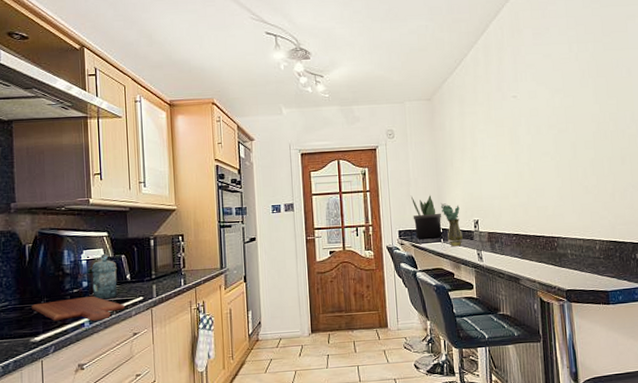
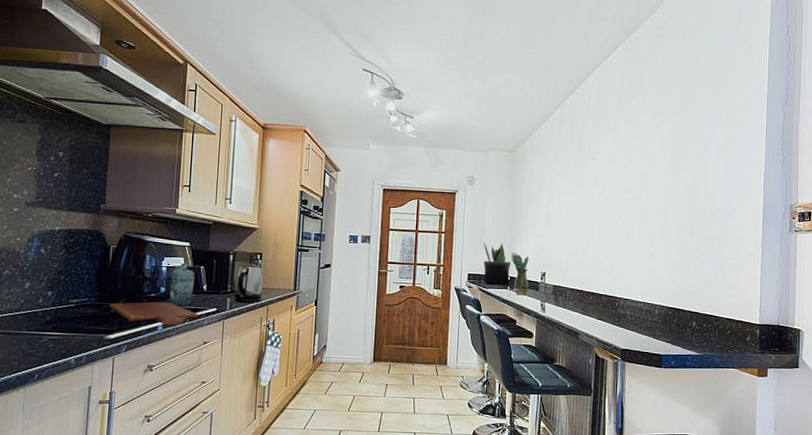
kettle: none [159,246,189,288] -> present [233,263,263,303]

